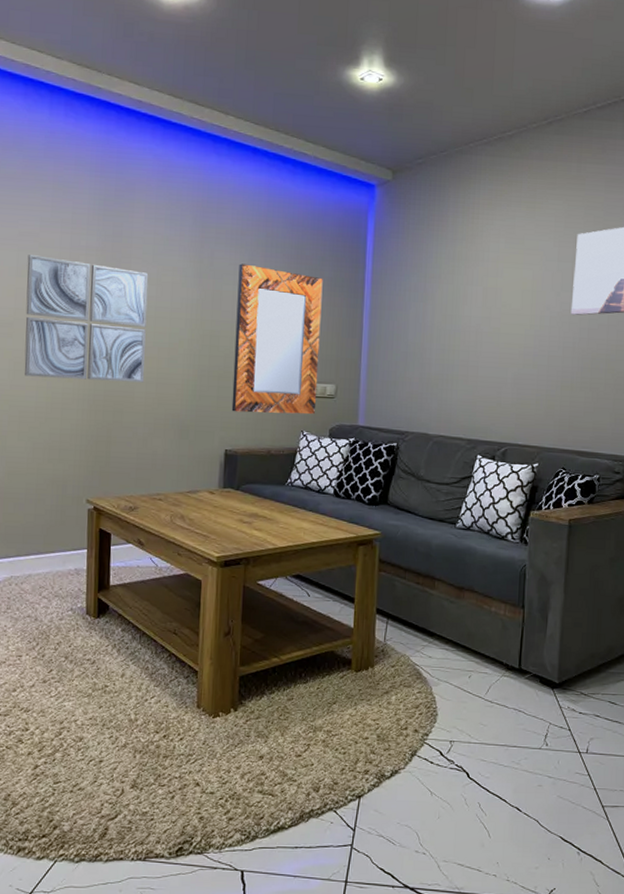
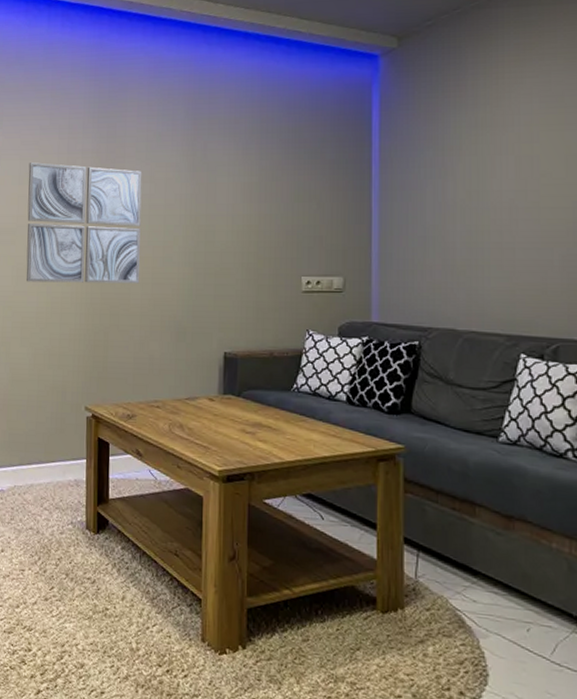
home mirror: present [231,263,323,415] -> none [230,153,324,312]

